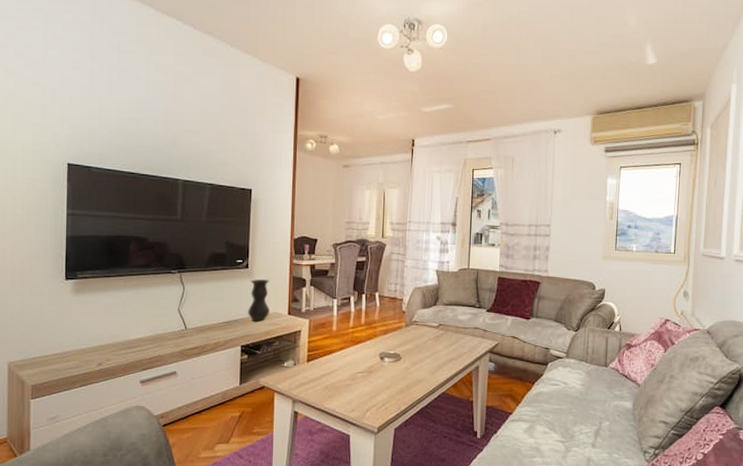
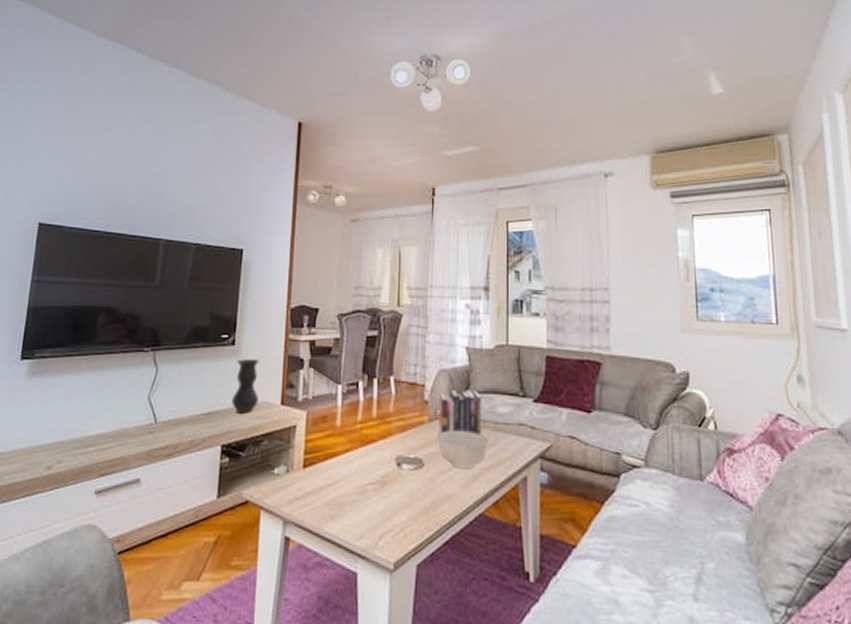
bowl: none [412,333,451,361] -> present [438,430,488,469]
books: none [413,302,447,337] -> present [438,389,482,435]

